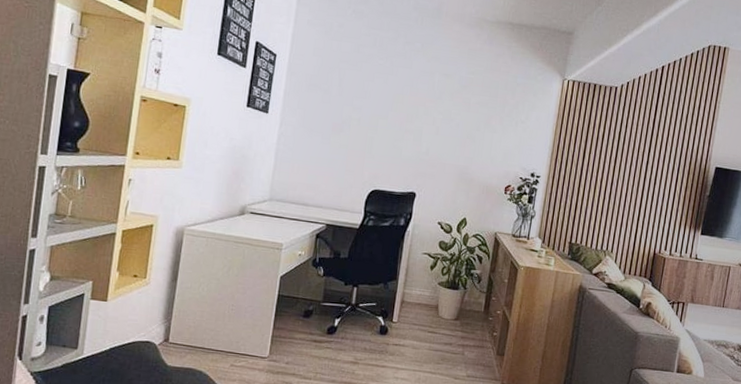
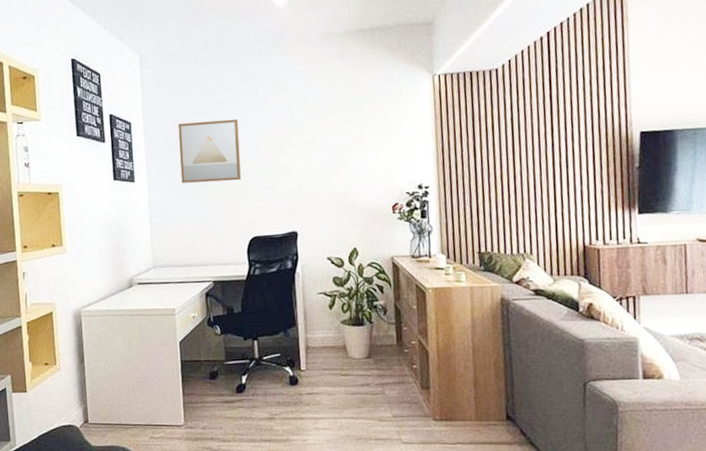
wall art: none [315,67,383,134] -> present [178,118,241,184]

